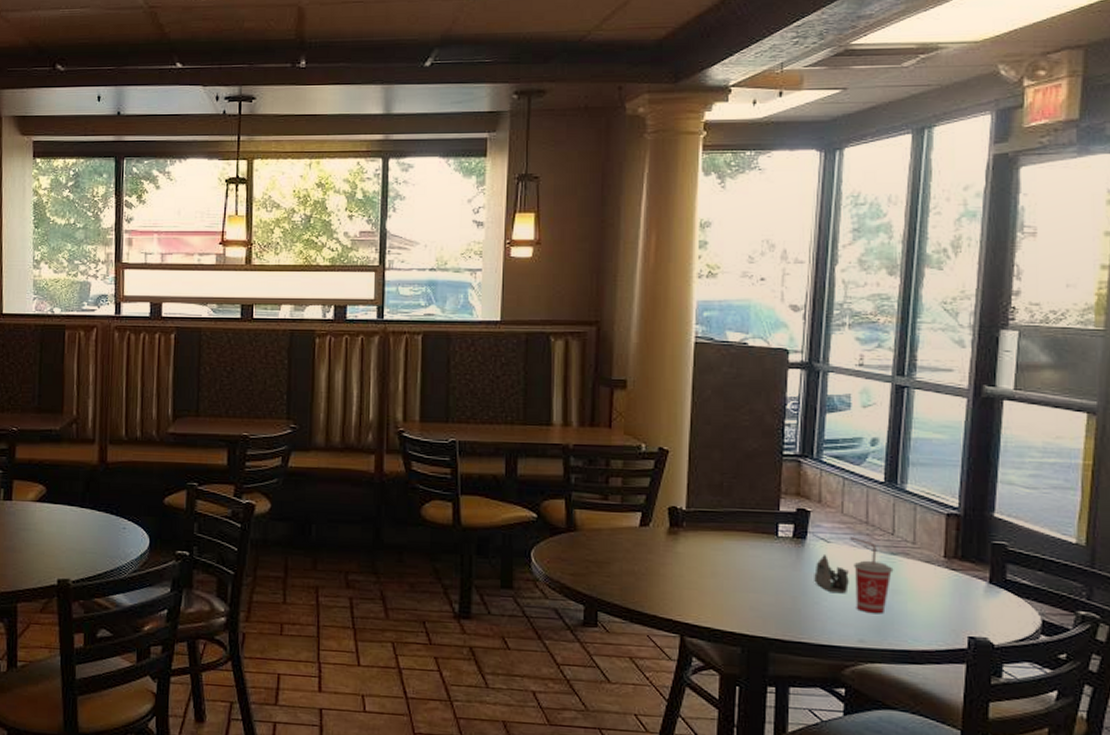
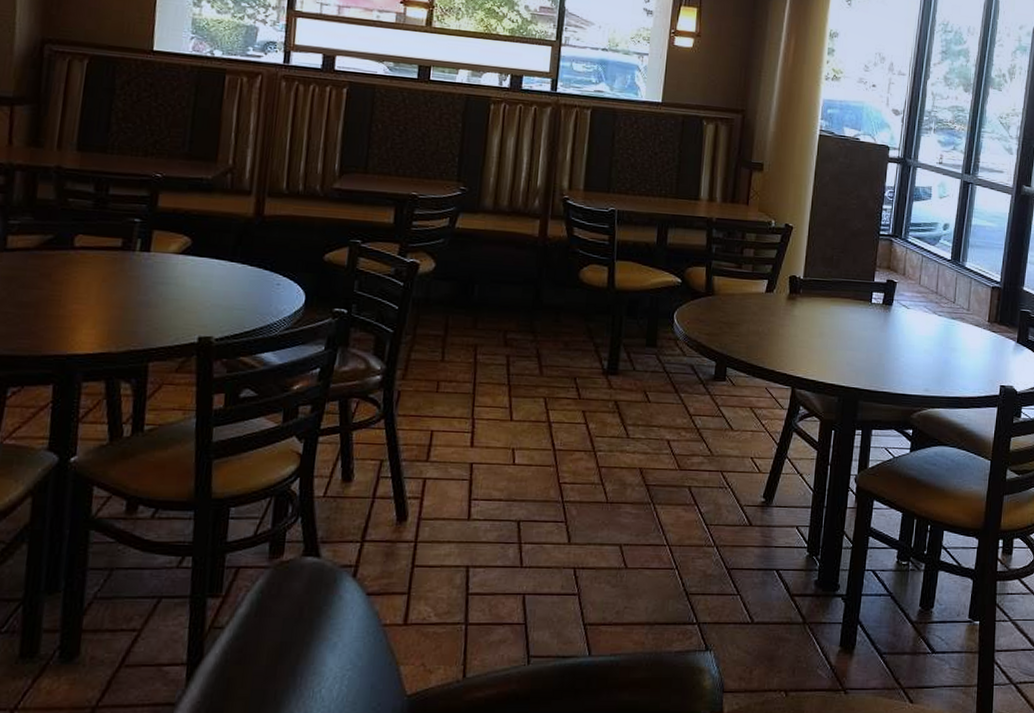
crumpled paper: present [814,555,849,593] -> none [896,319,921,350]
beverage cup: present [850,536,894,614] -> none [924,304,953,368]

